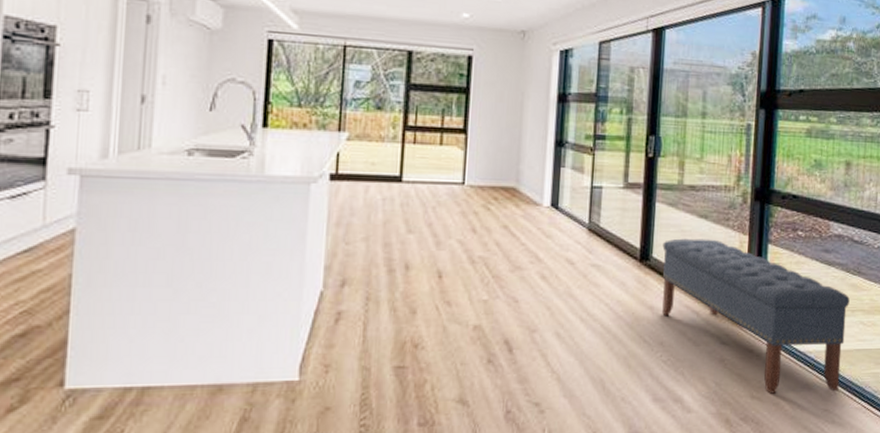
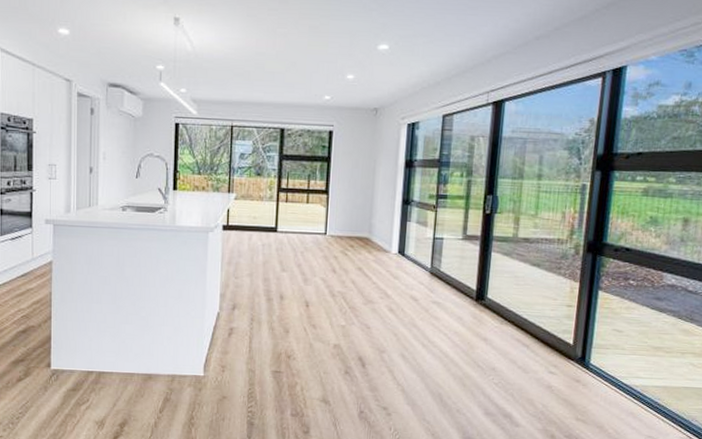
bench: present [662,238,850,394] -> none [495,283,680,422]

